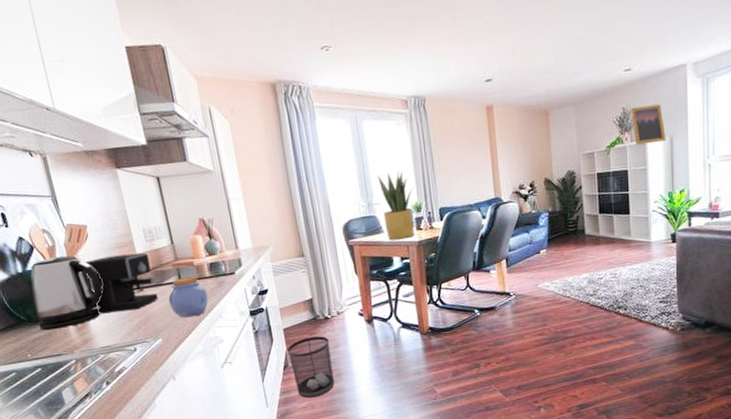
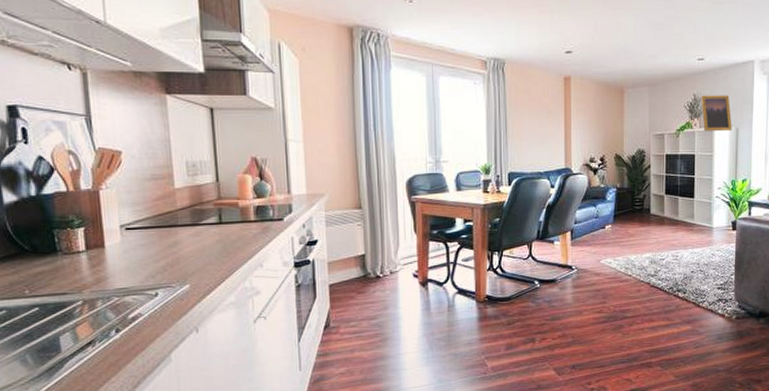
kettle: present [30,255,103,331] -> none [43,181,130,265]
coffee maker: present [85,252,158,314] -> none [111,187,192,251]
jar: present [168,276,209,318] -> none [204,218,251,264]
waste bin: present [287,336,335,398] -> none [330,296,379,364]
planter: present [377,171,415,240] -> none [448,130,483,201]

